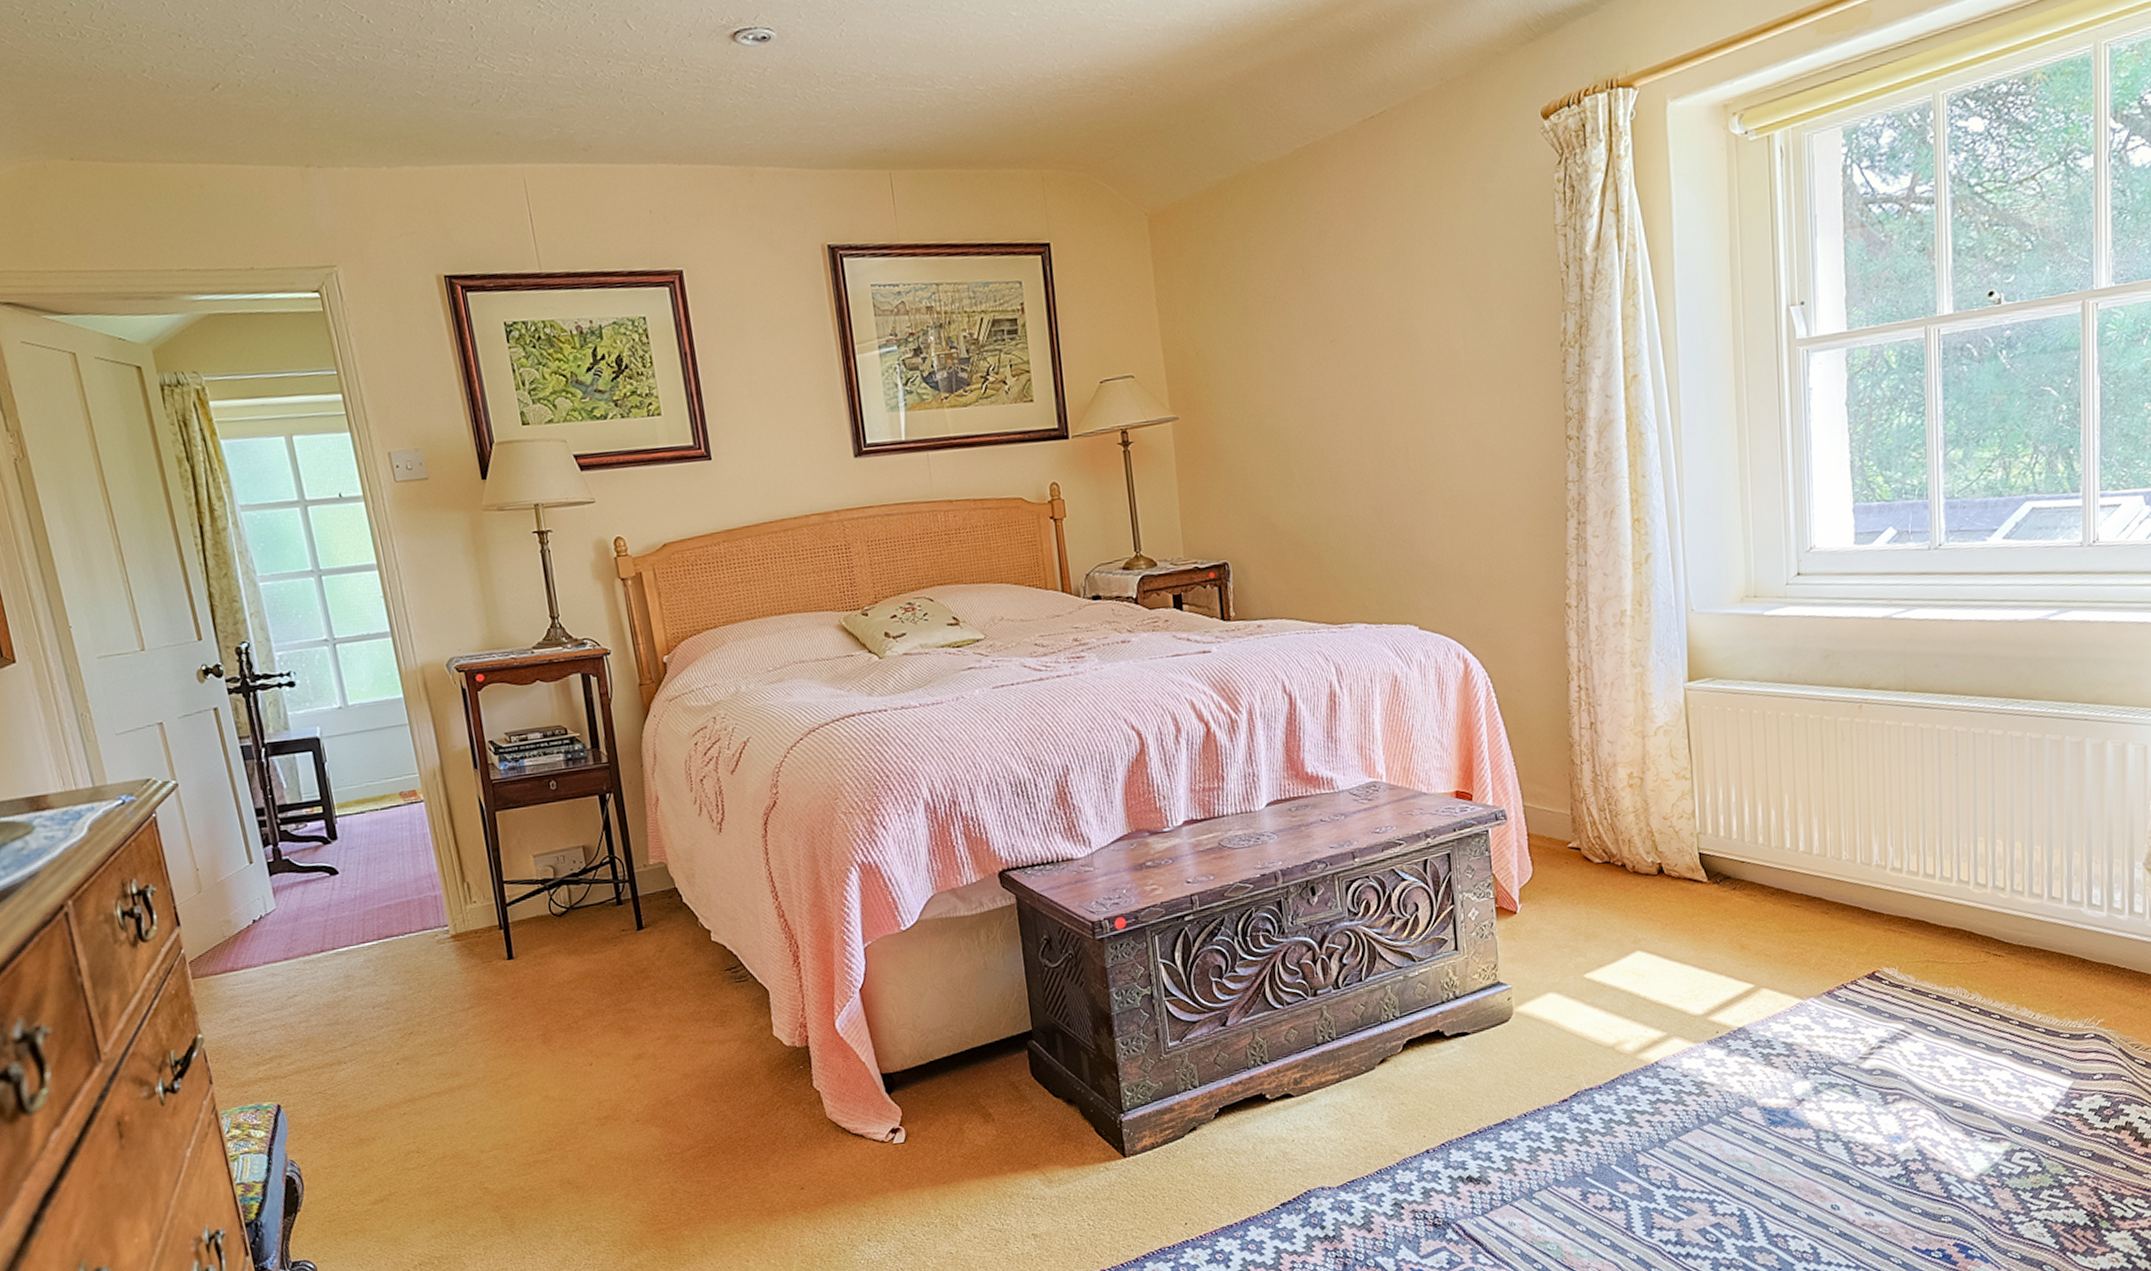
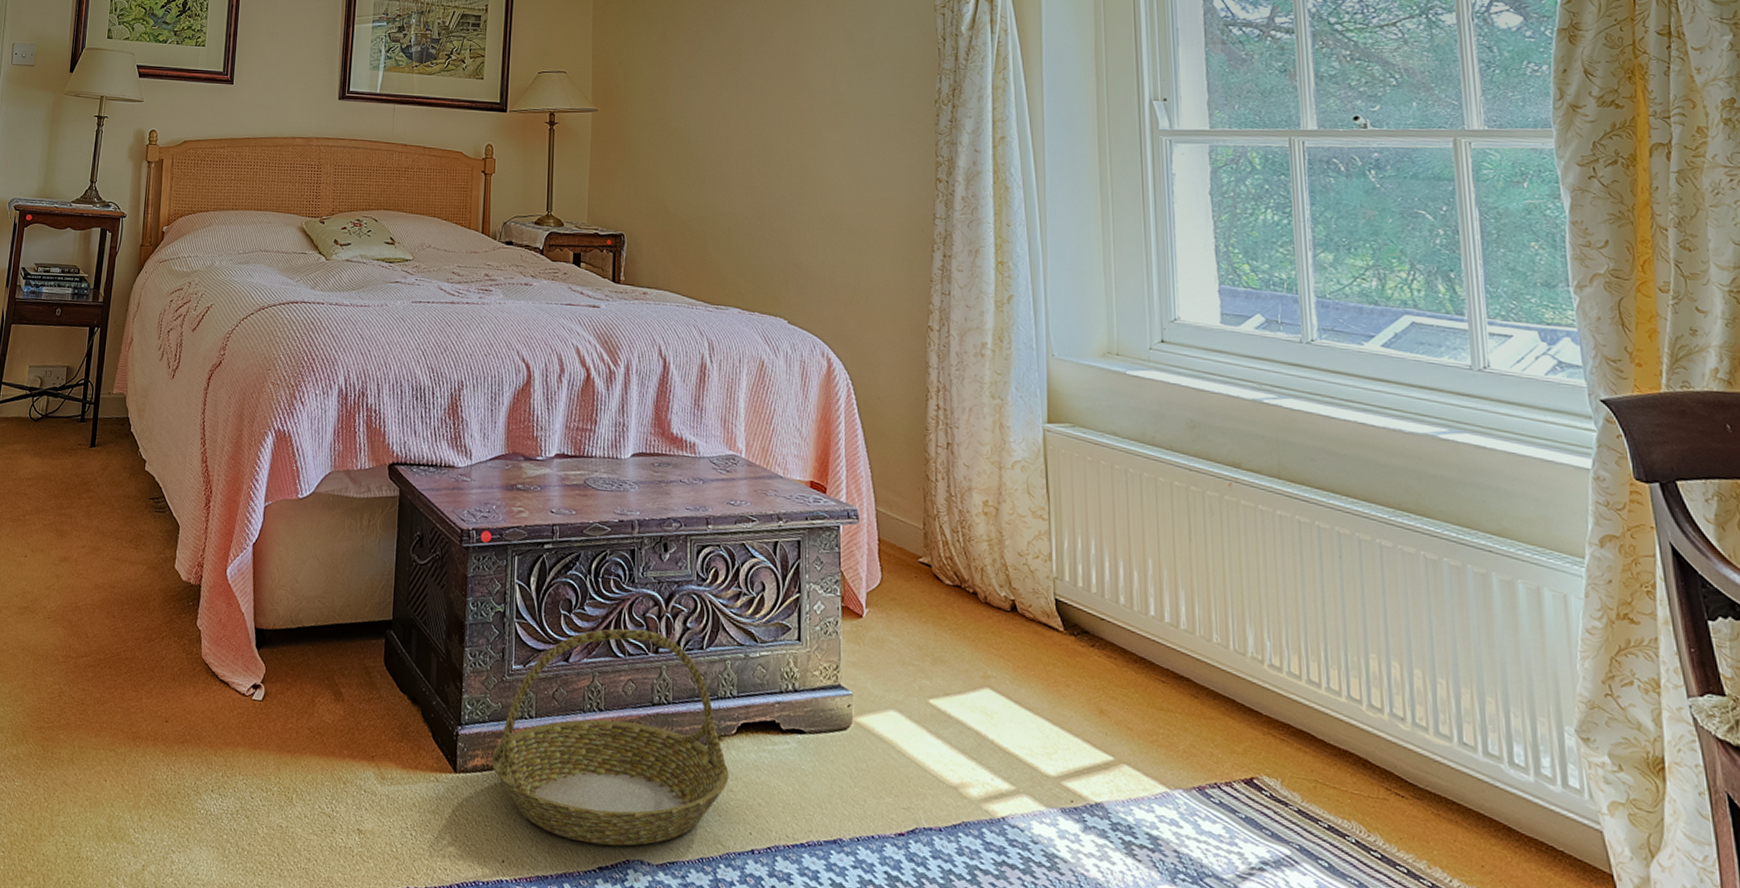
basket: none [1160,976,1399,1187] -> present [491,628,729,847]

